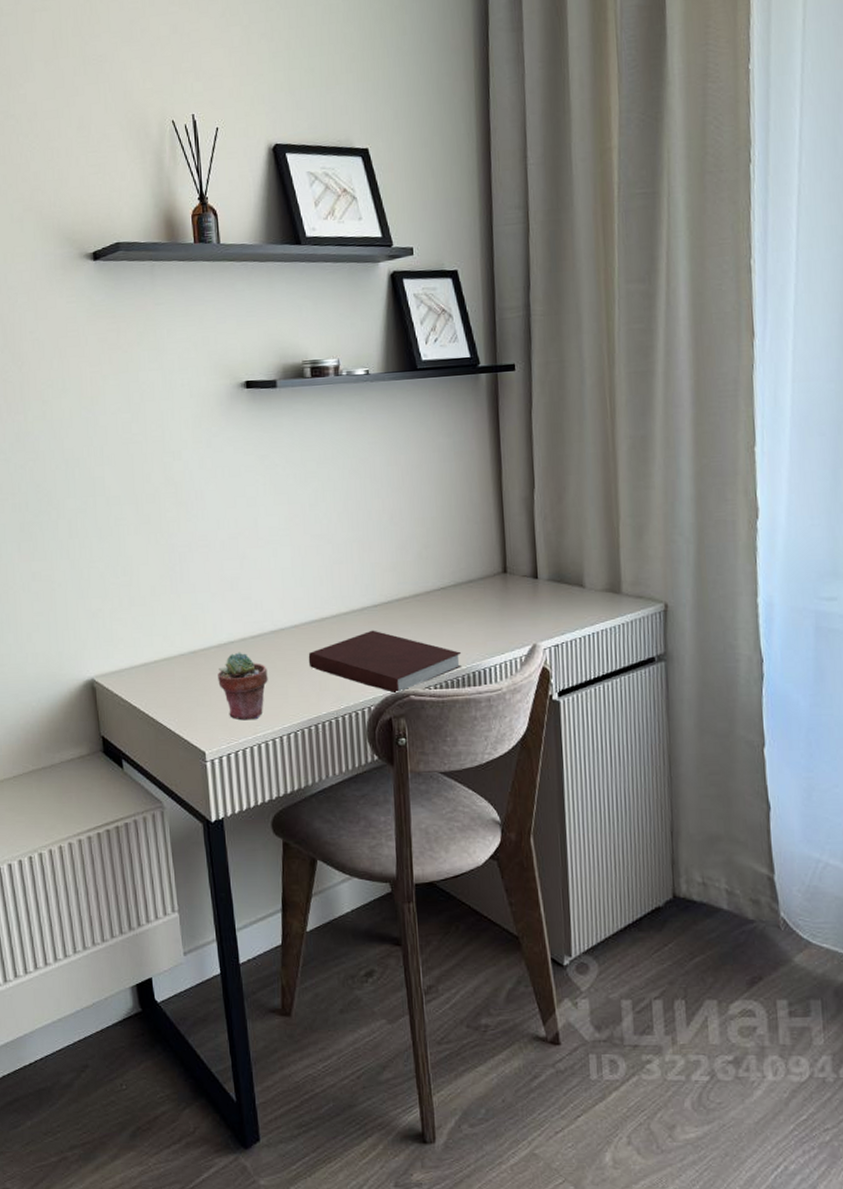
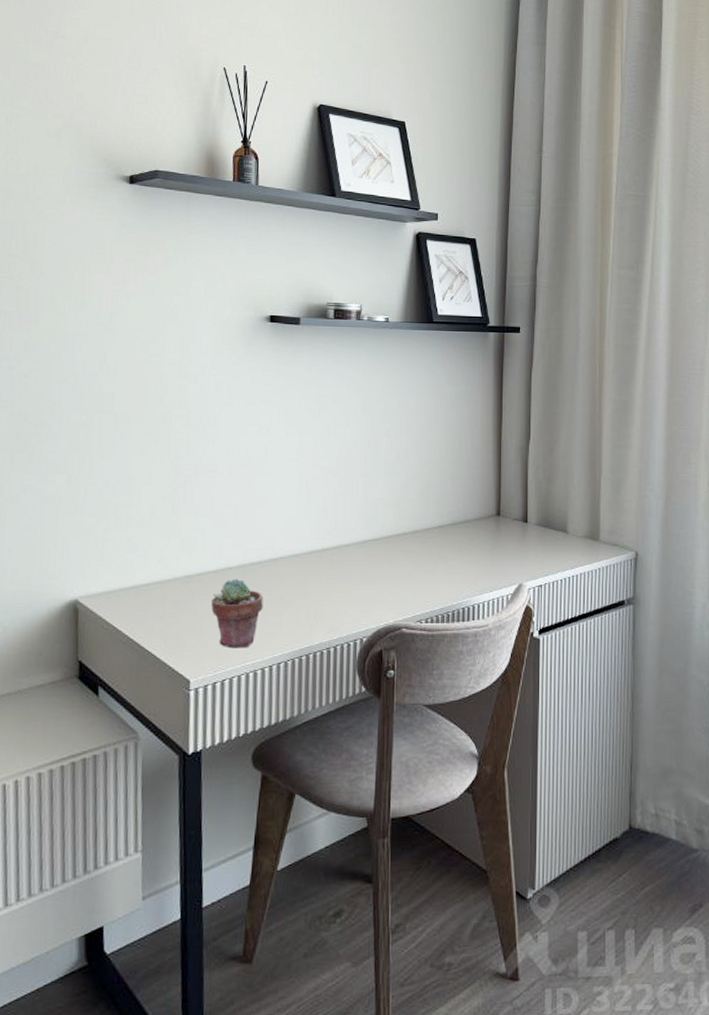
notebook: present [308,630,462,694] -> none [305,563,454,626]

